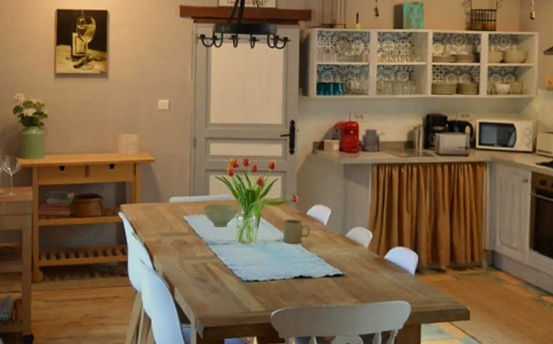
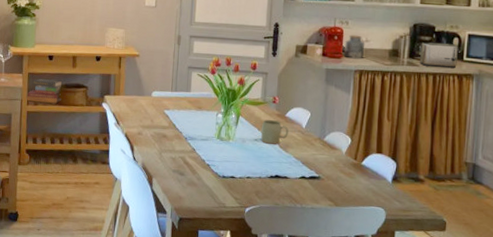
bowl: present [202,204,239,227] -> none [183,100,219,124]

